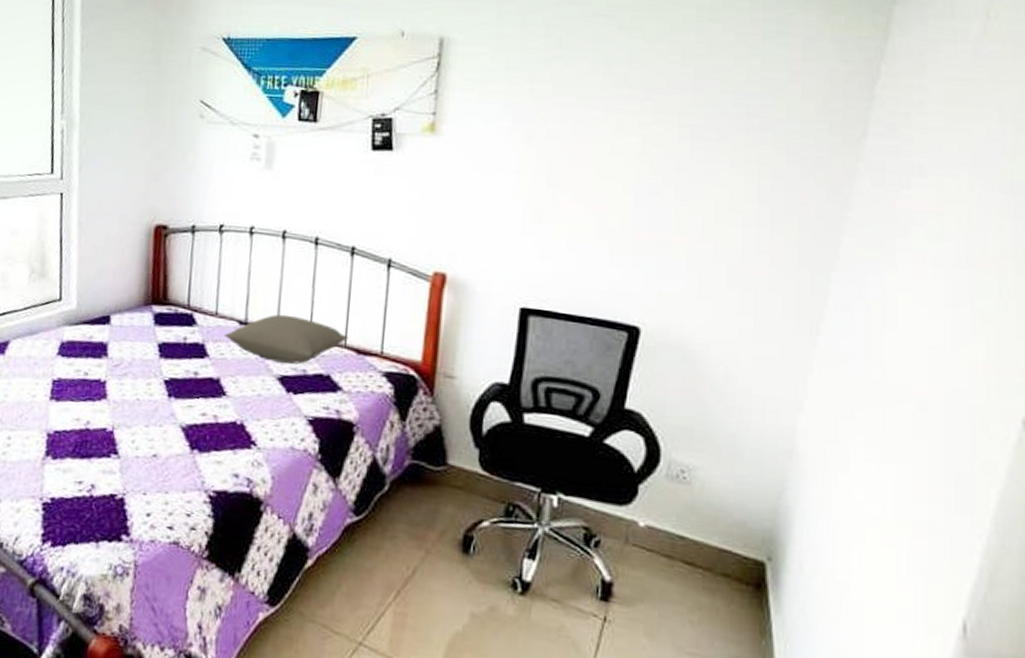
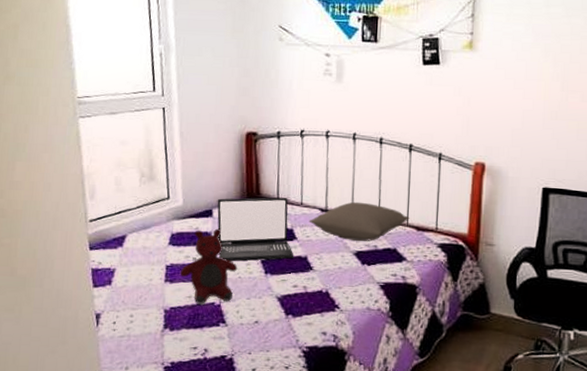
teddy bear: none [67,338,136,430] -> present [179,228,238,305]
laptop: none [115,302,204,380] -> present [217,197,294,261]

